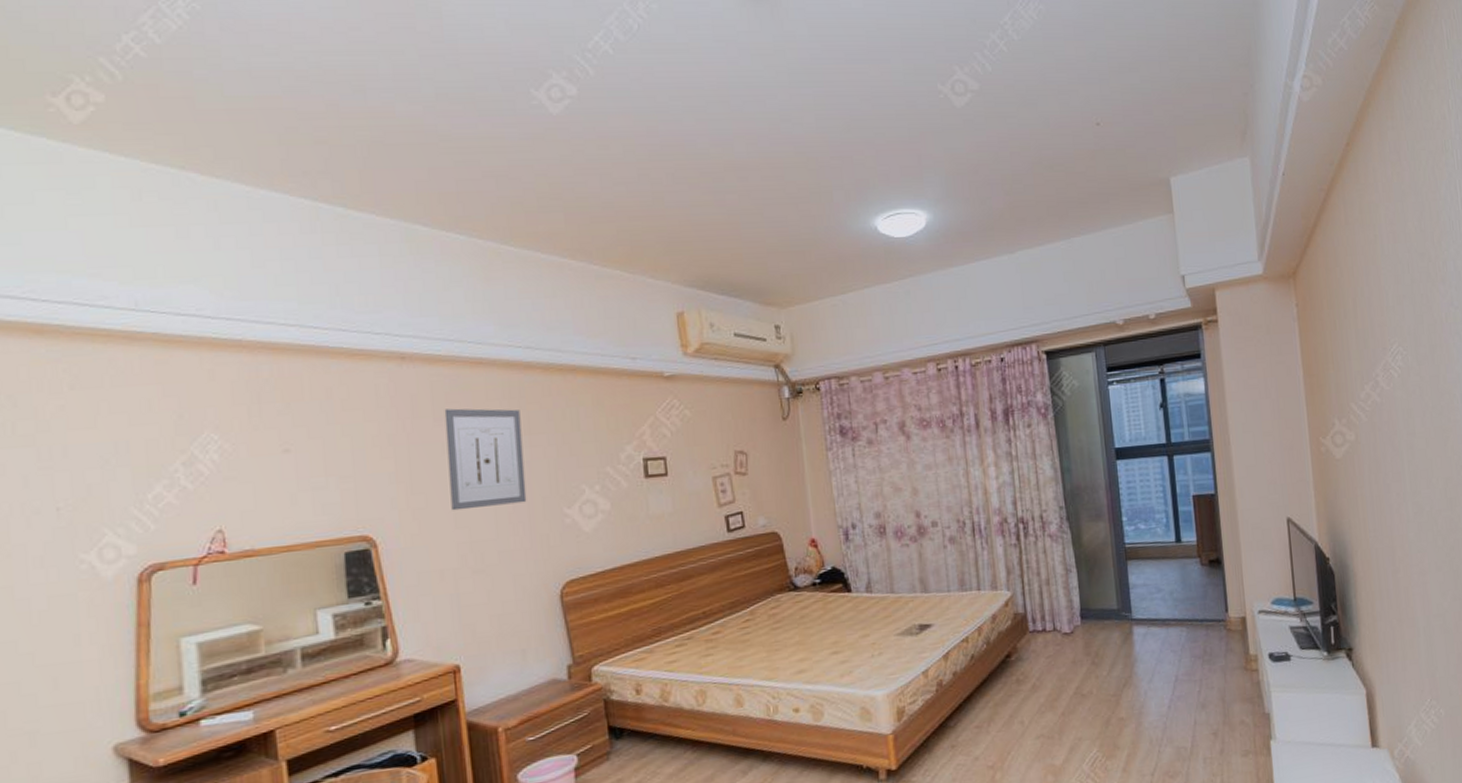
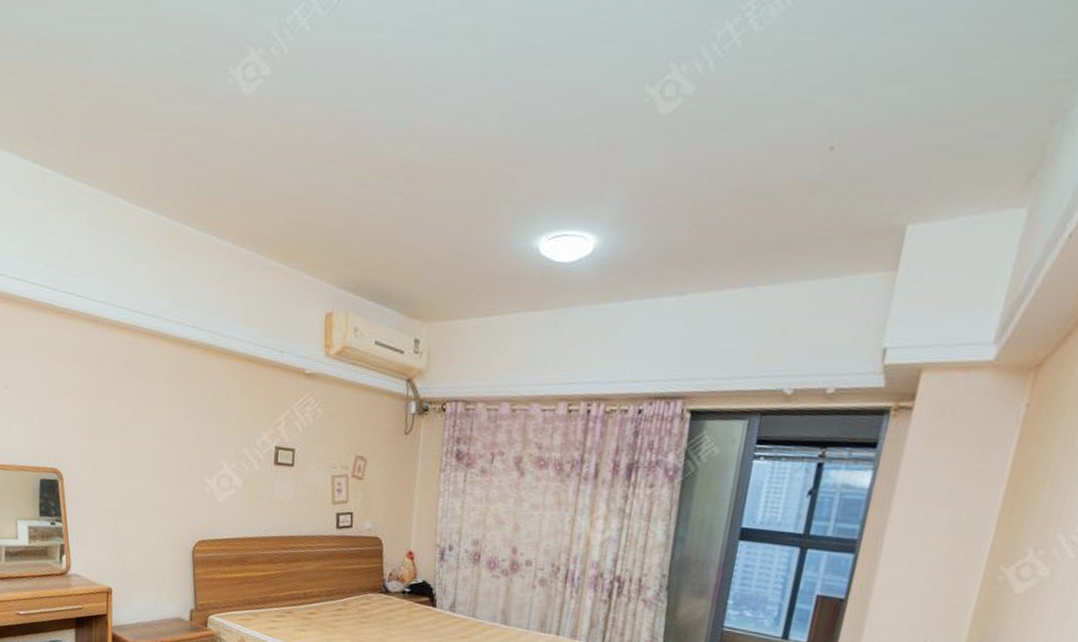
wall art: present [444,408,527,511] -> none [119,372,181,467]

